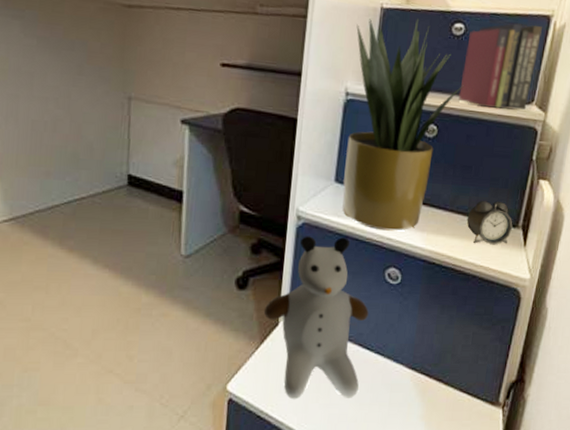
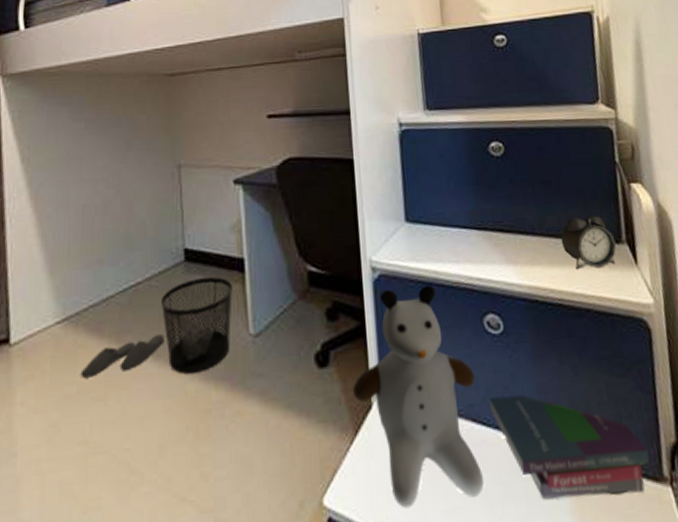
slippers: none [25,244,104,270] -> present [80,334,165,378]
waste bin: none [102,202,171,279] -> present [160,277,234,374]
planter: present [342,18,464,231] -> none [397,37,520,270]
books: none [375,331,493,411] -> present [488,394,650,500]
books: present [458,23,542,111] -> none [513,24,593,114]

